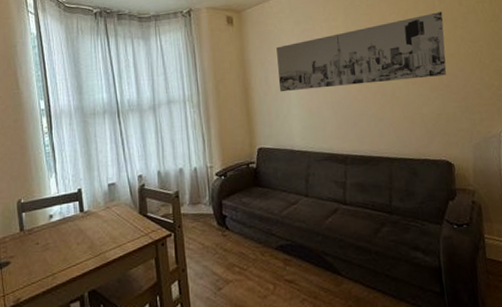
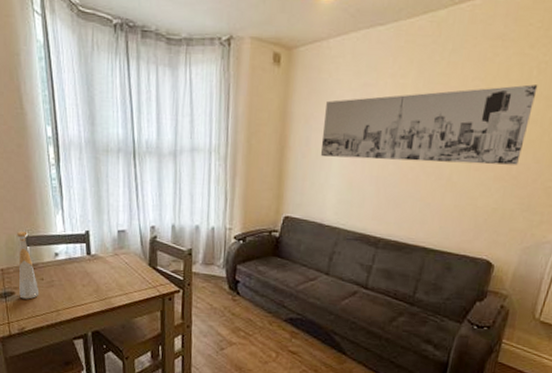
bottle: none [13,199,35,267] -> present [17,231,40,300]

